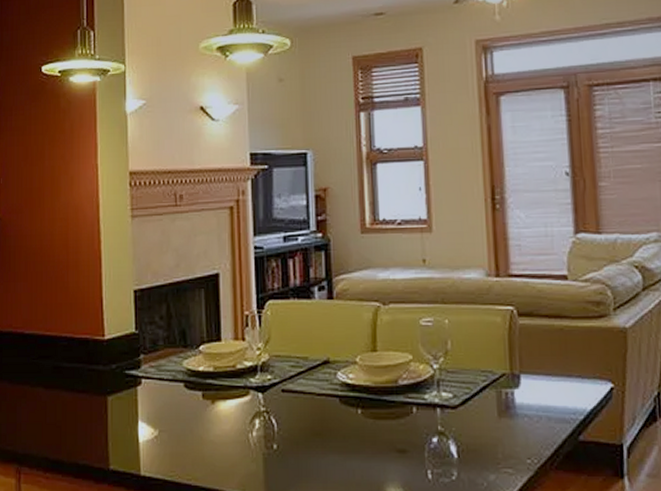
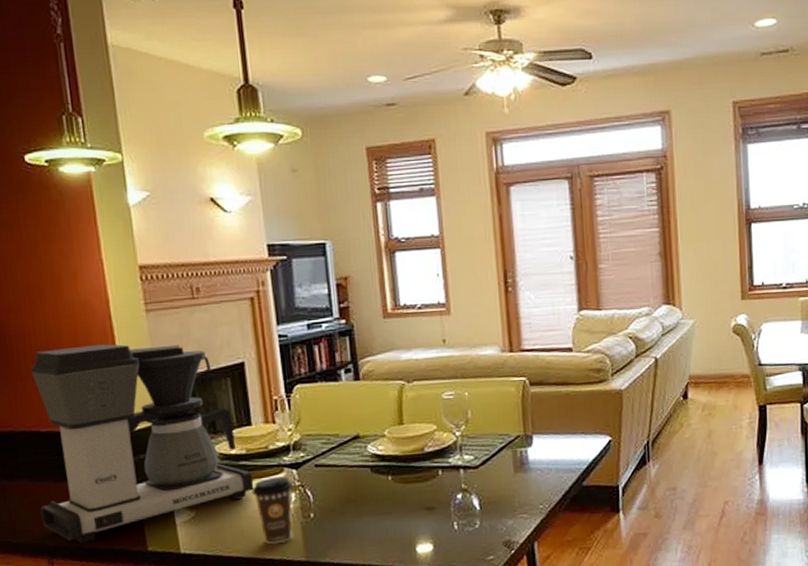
coffee maker: none [15,248,219,455] -> present [30,344,254,544]
coffee cup: none [216,400,258,476] -> present [252,476,293,545]

